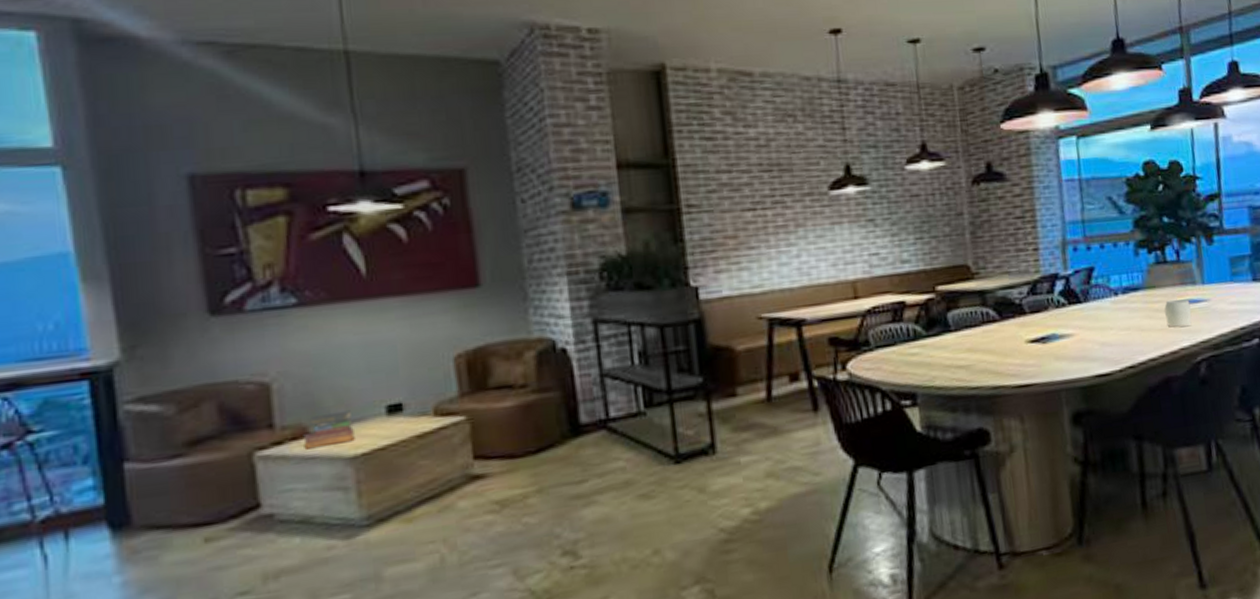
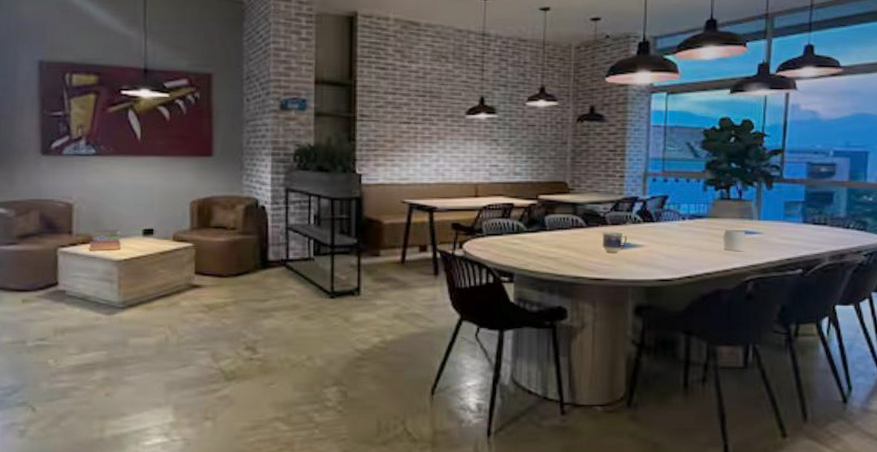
cup: none [1021,321,1053,350] -> present [602,231,628,254]

